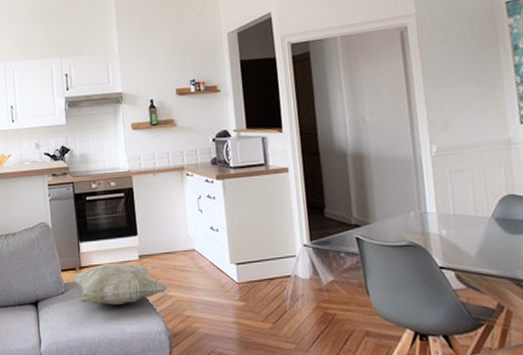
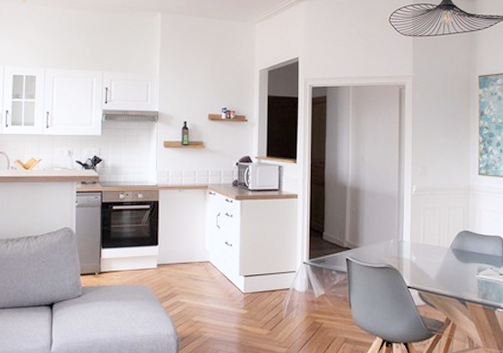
decorative pillow: present [71,262,168,306] -> none [89,269,180,310]

